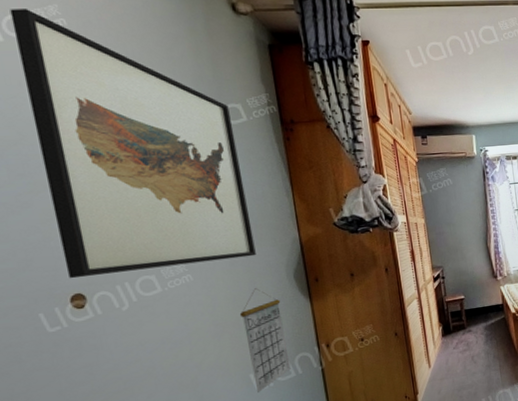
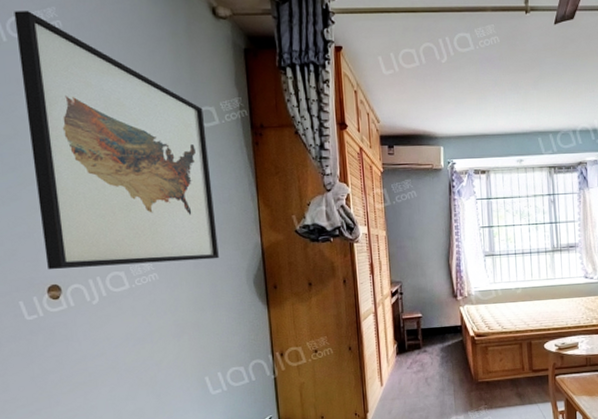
calendar: present [239,288,291,392] -> none [199,291,245,396]

